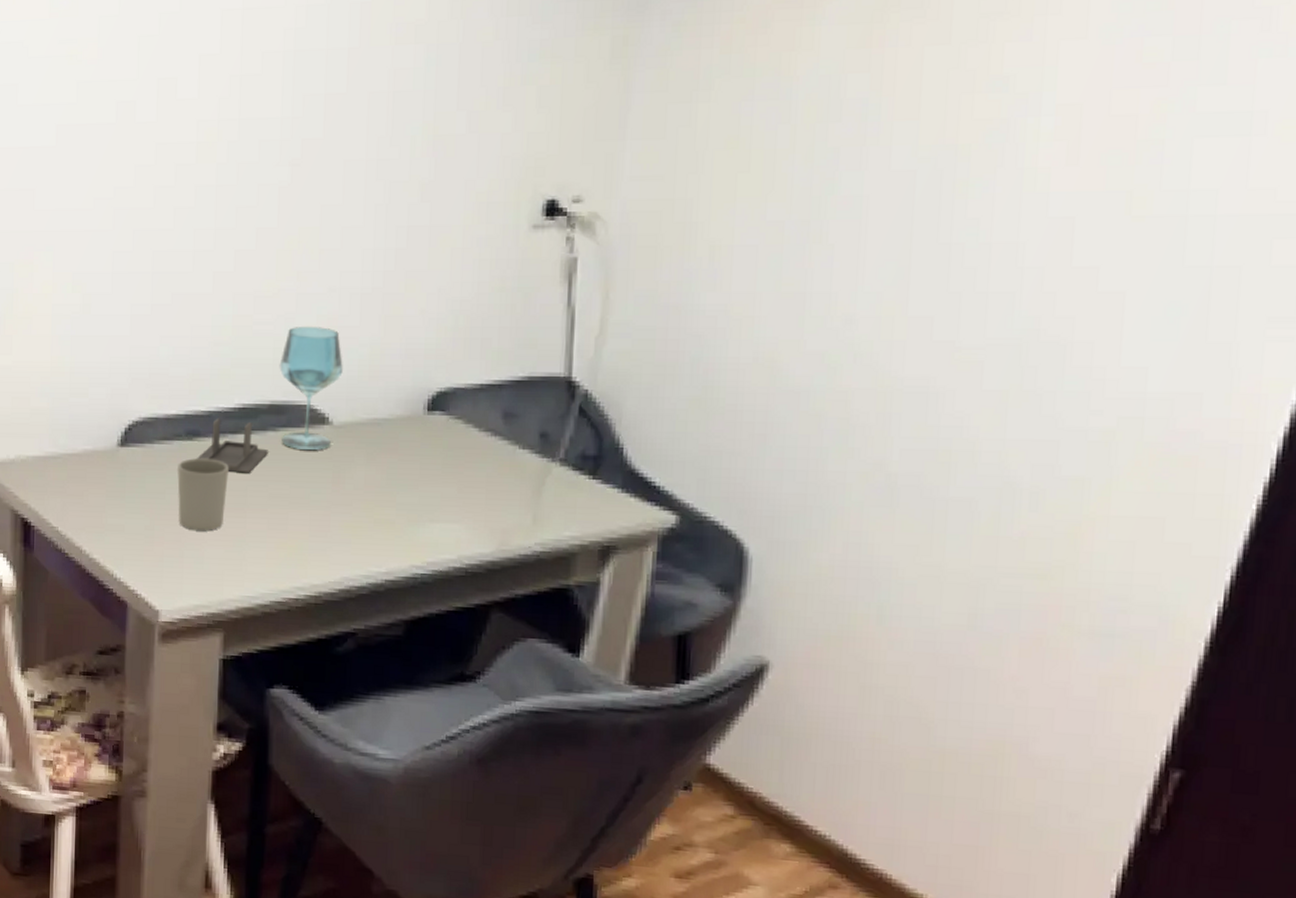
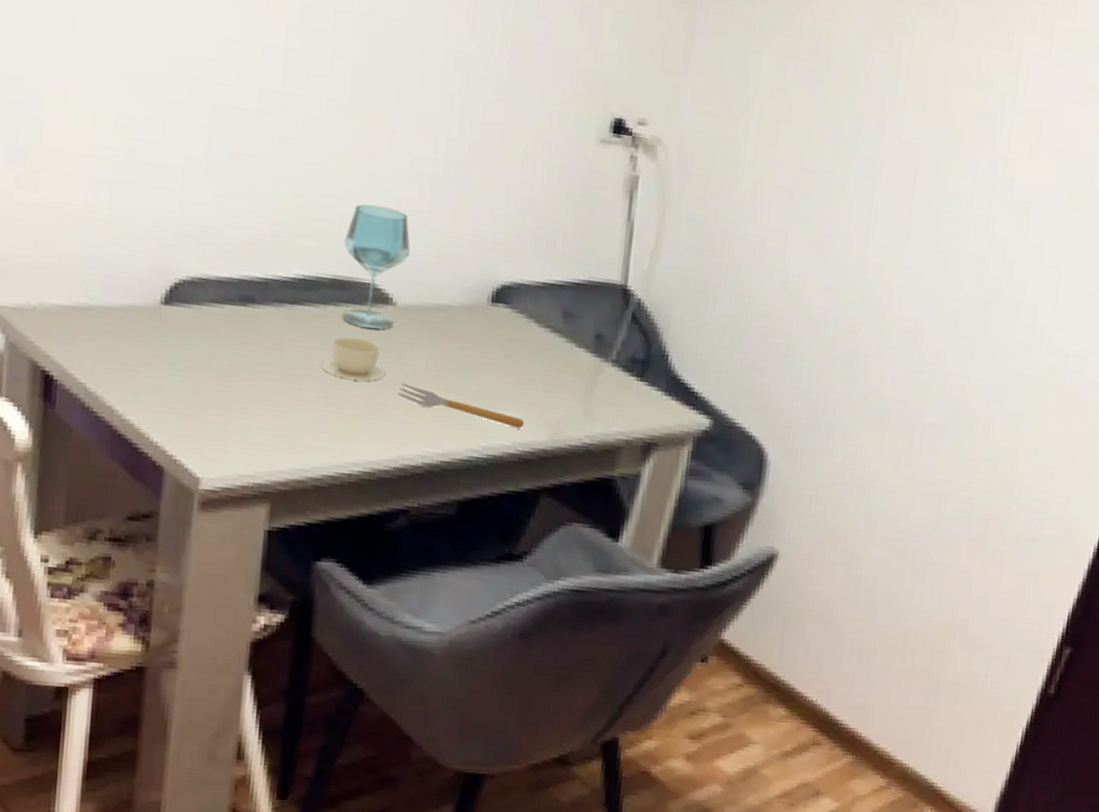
mug: present [176,458,229,530] -> none [226,324,285,400]
napkin holder: present [197,418,268,473] -> none [250,286,328,346]
teacup: none [263,460,326,504] -> present [320,336,386,381]
fork: none [339,502,470,541] -> present [398,382,525,429]

